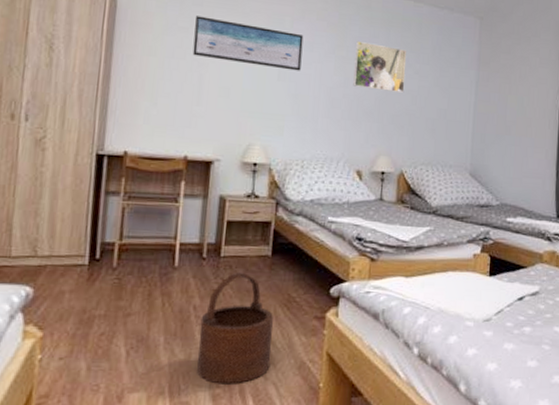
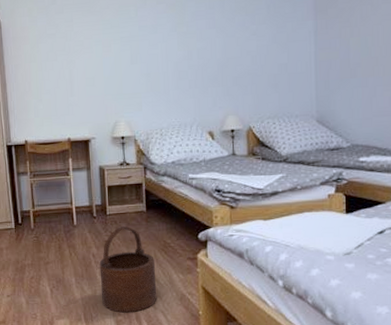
wall art: present [192,16,304,71] -> none [59,20,149,56]
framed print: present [353,41,407,93] -> none [194,14,244,57]

